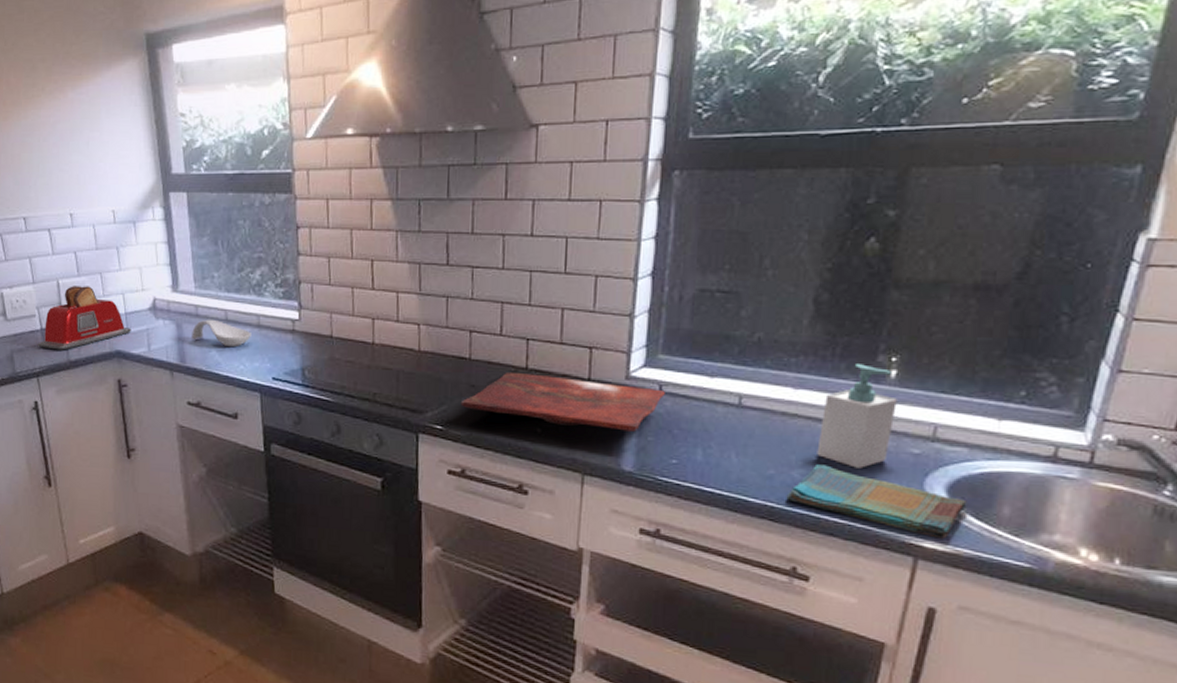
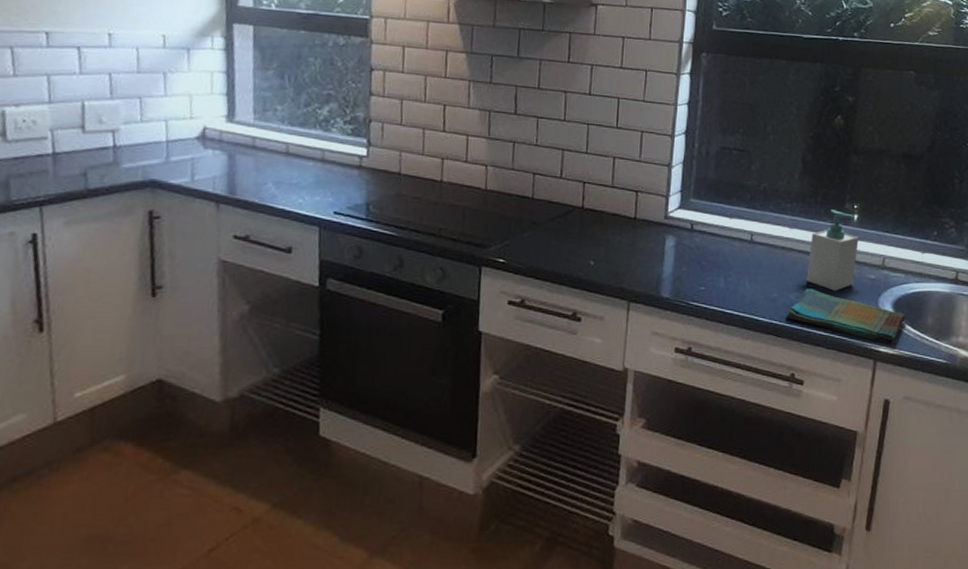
toaster: present [37,286,131,350] -> none [45,108,173,178]
spoon rest: present [192,319,252,347] -> none [245,151,314,181]
cutting board: present [460,373,665,432] -> none [522,211,695,263]

